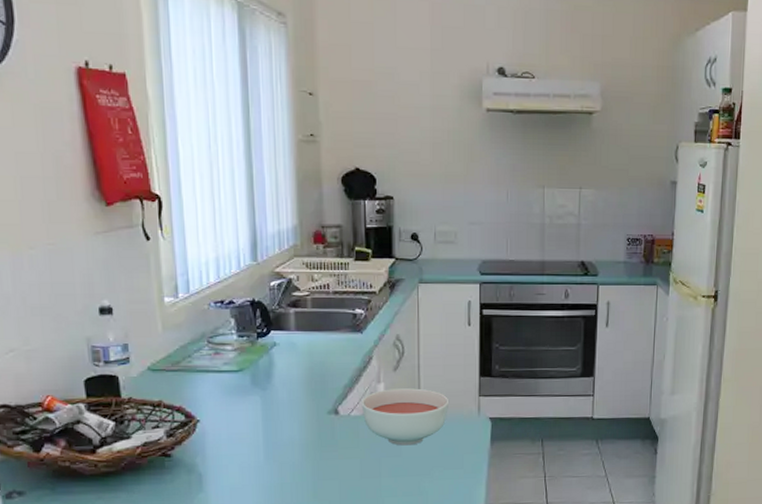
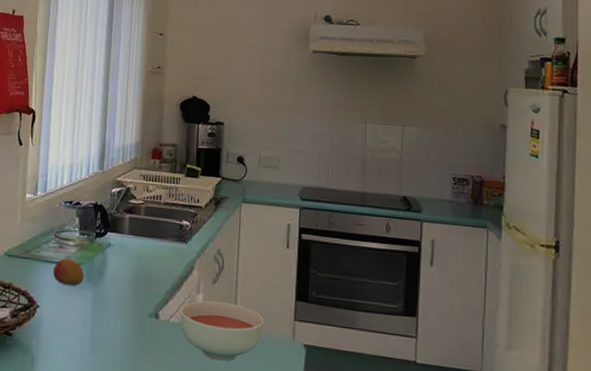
fruit: none [211,365,249,393] -> present [53,258,84,286]

